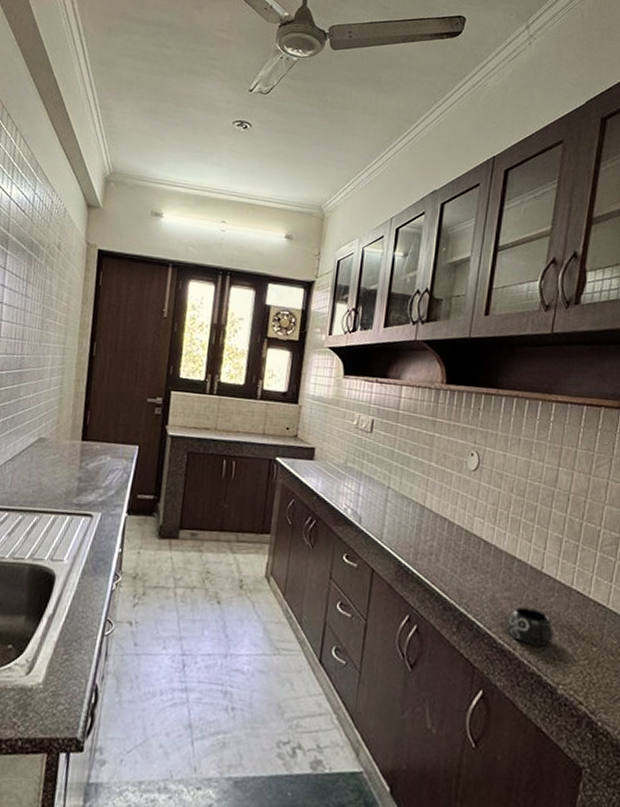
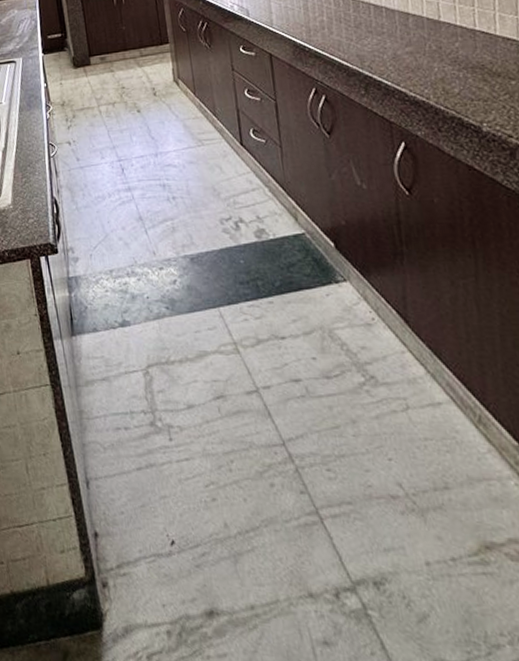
mug: present [507,606,554,646] -> none [415,56,467,92]

